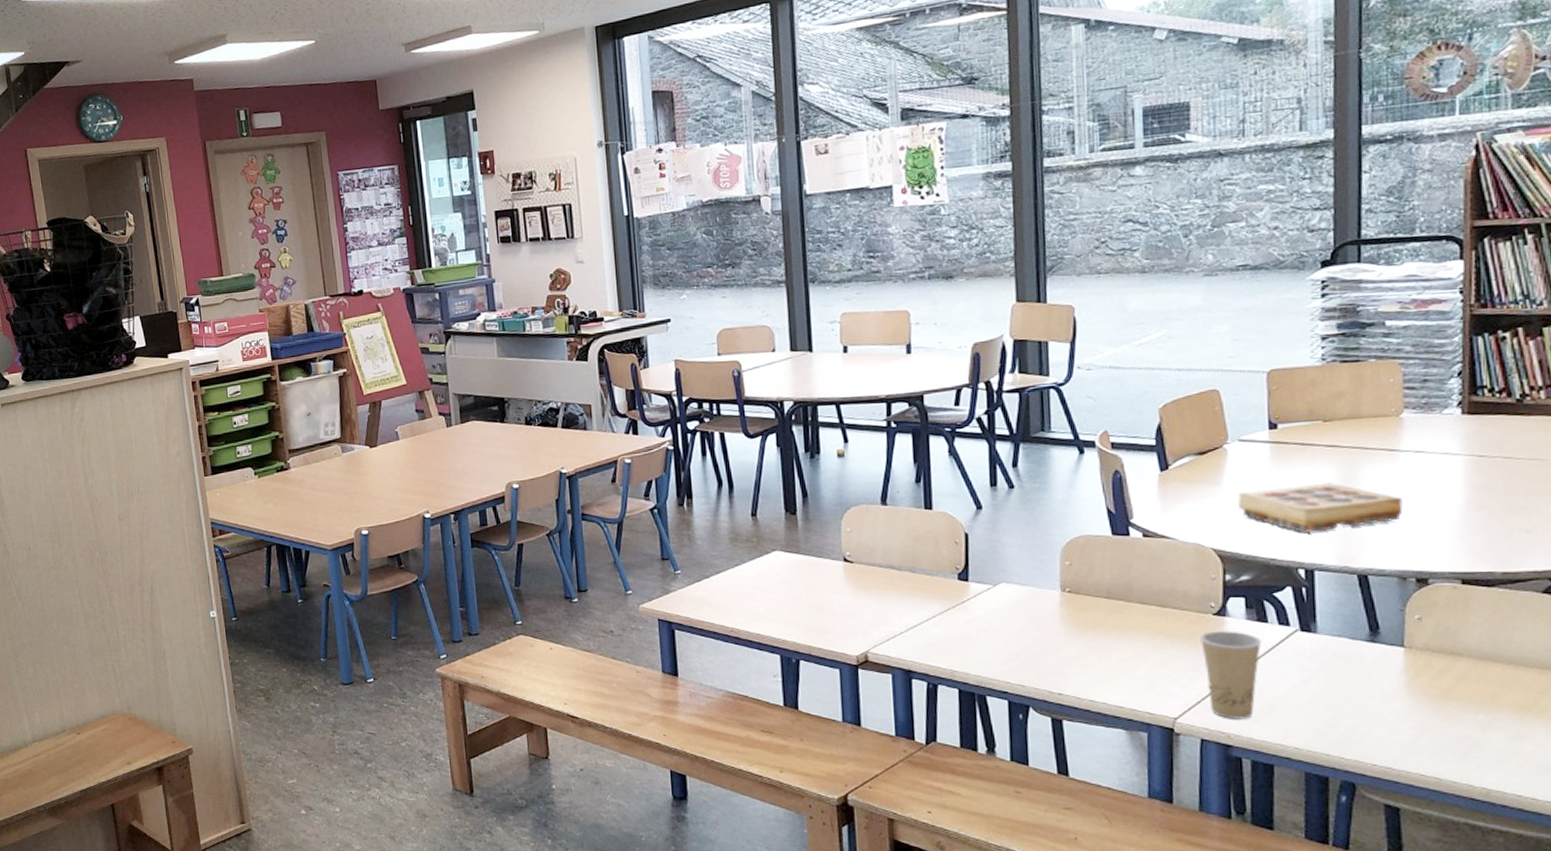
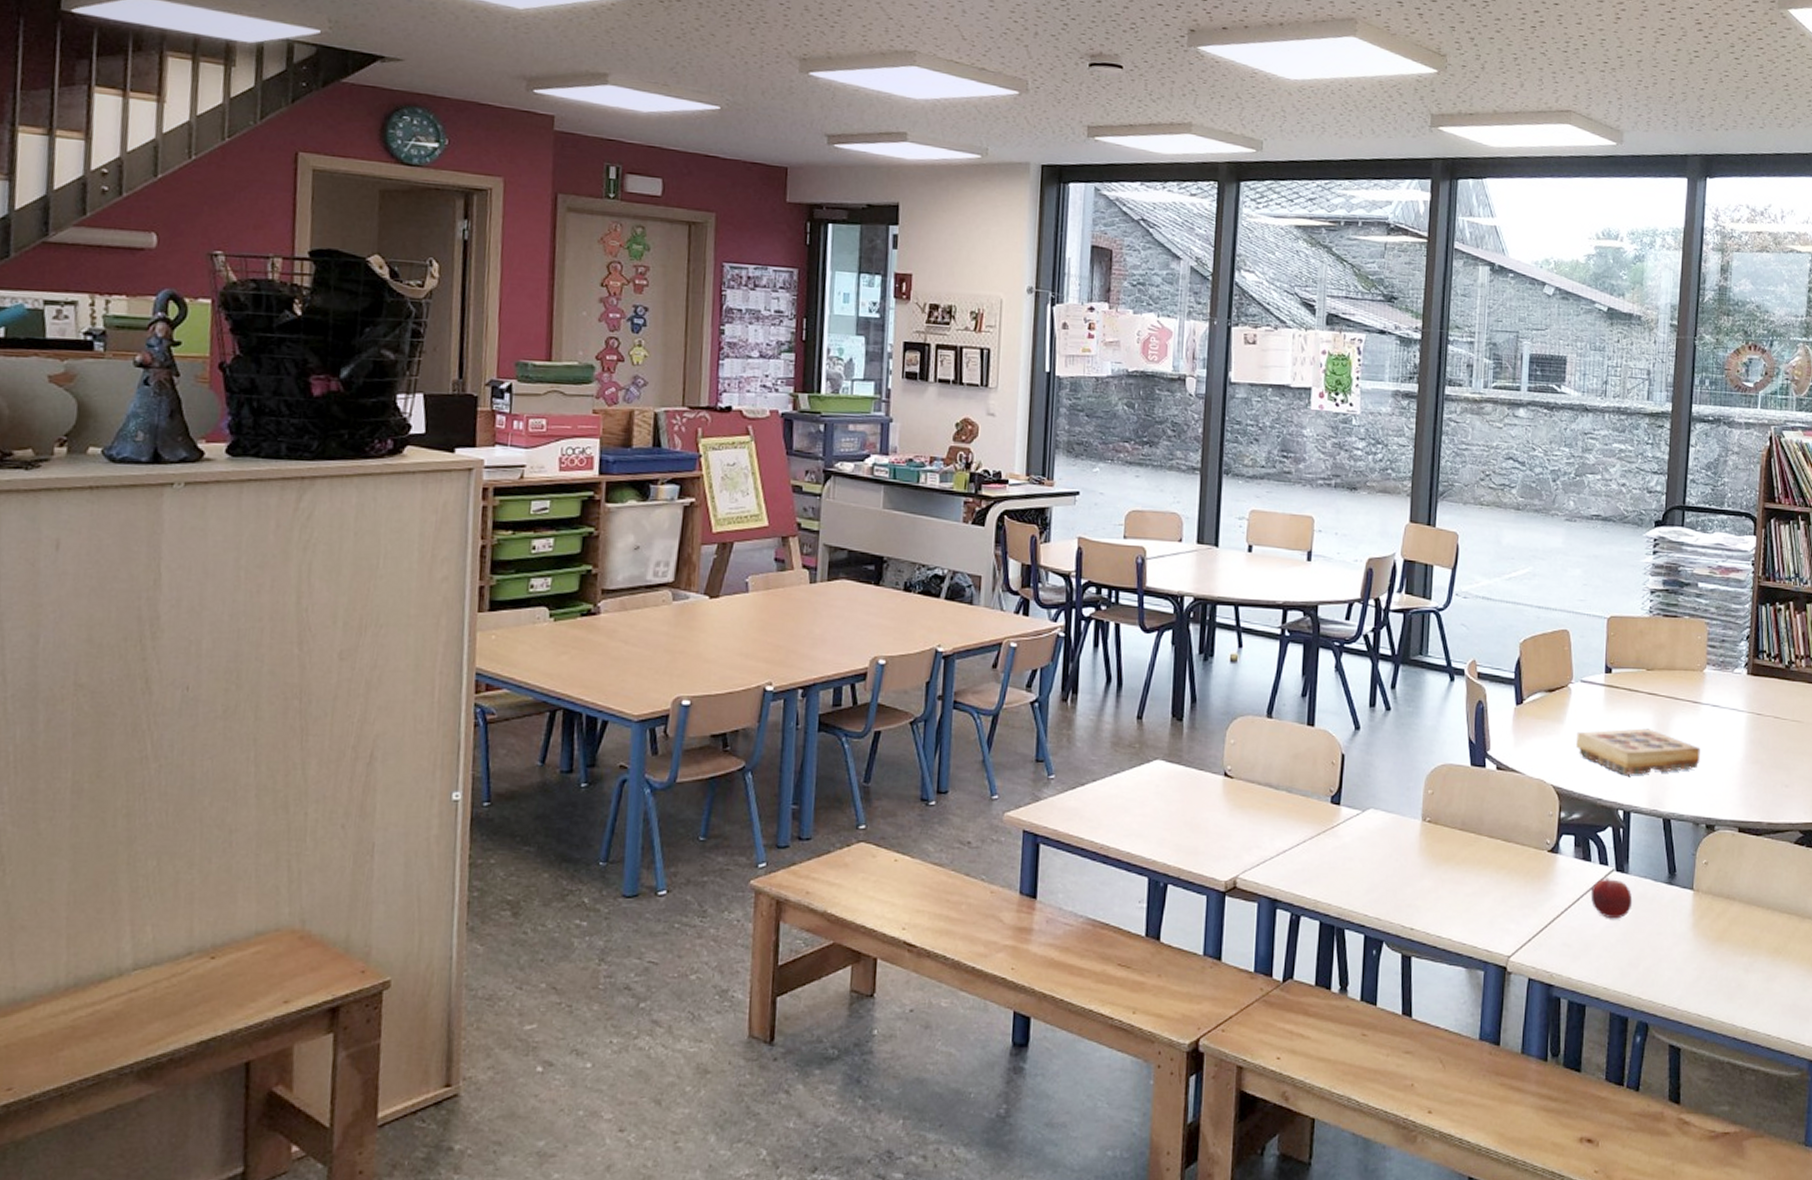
paper cup: present [1200,631,1263,719] -> none [1536,868,1585,958]
fruit: none [1270,638,1325,680] -> present [1590,877,1633,919]

